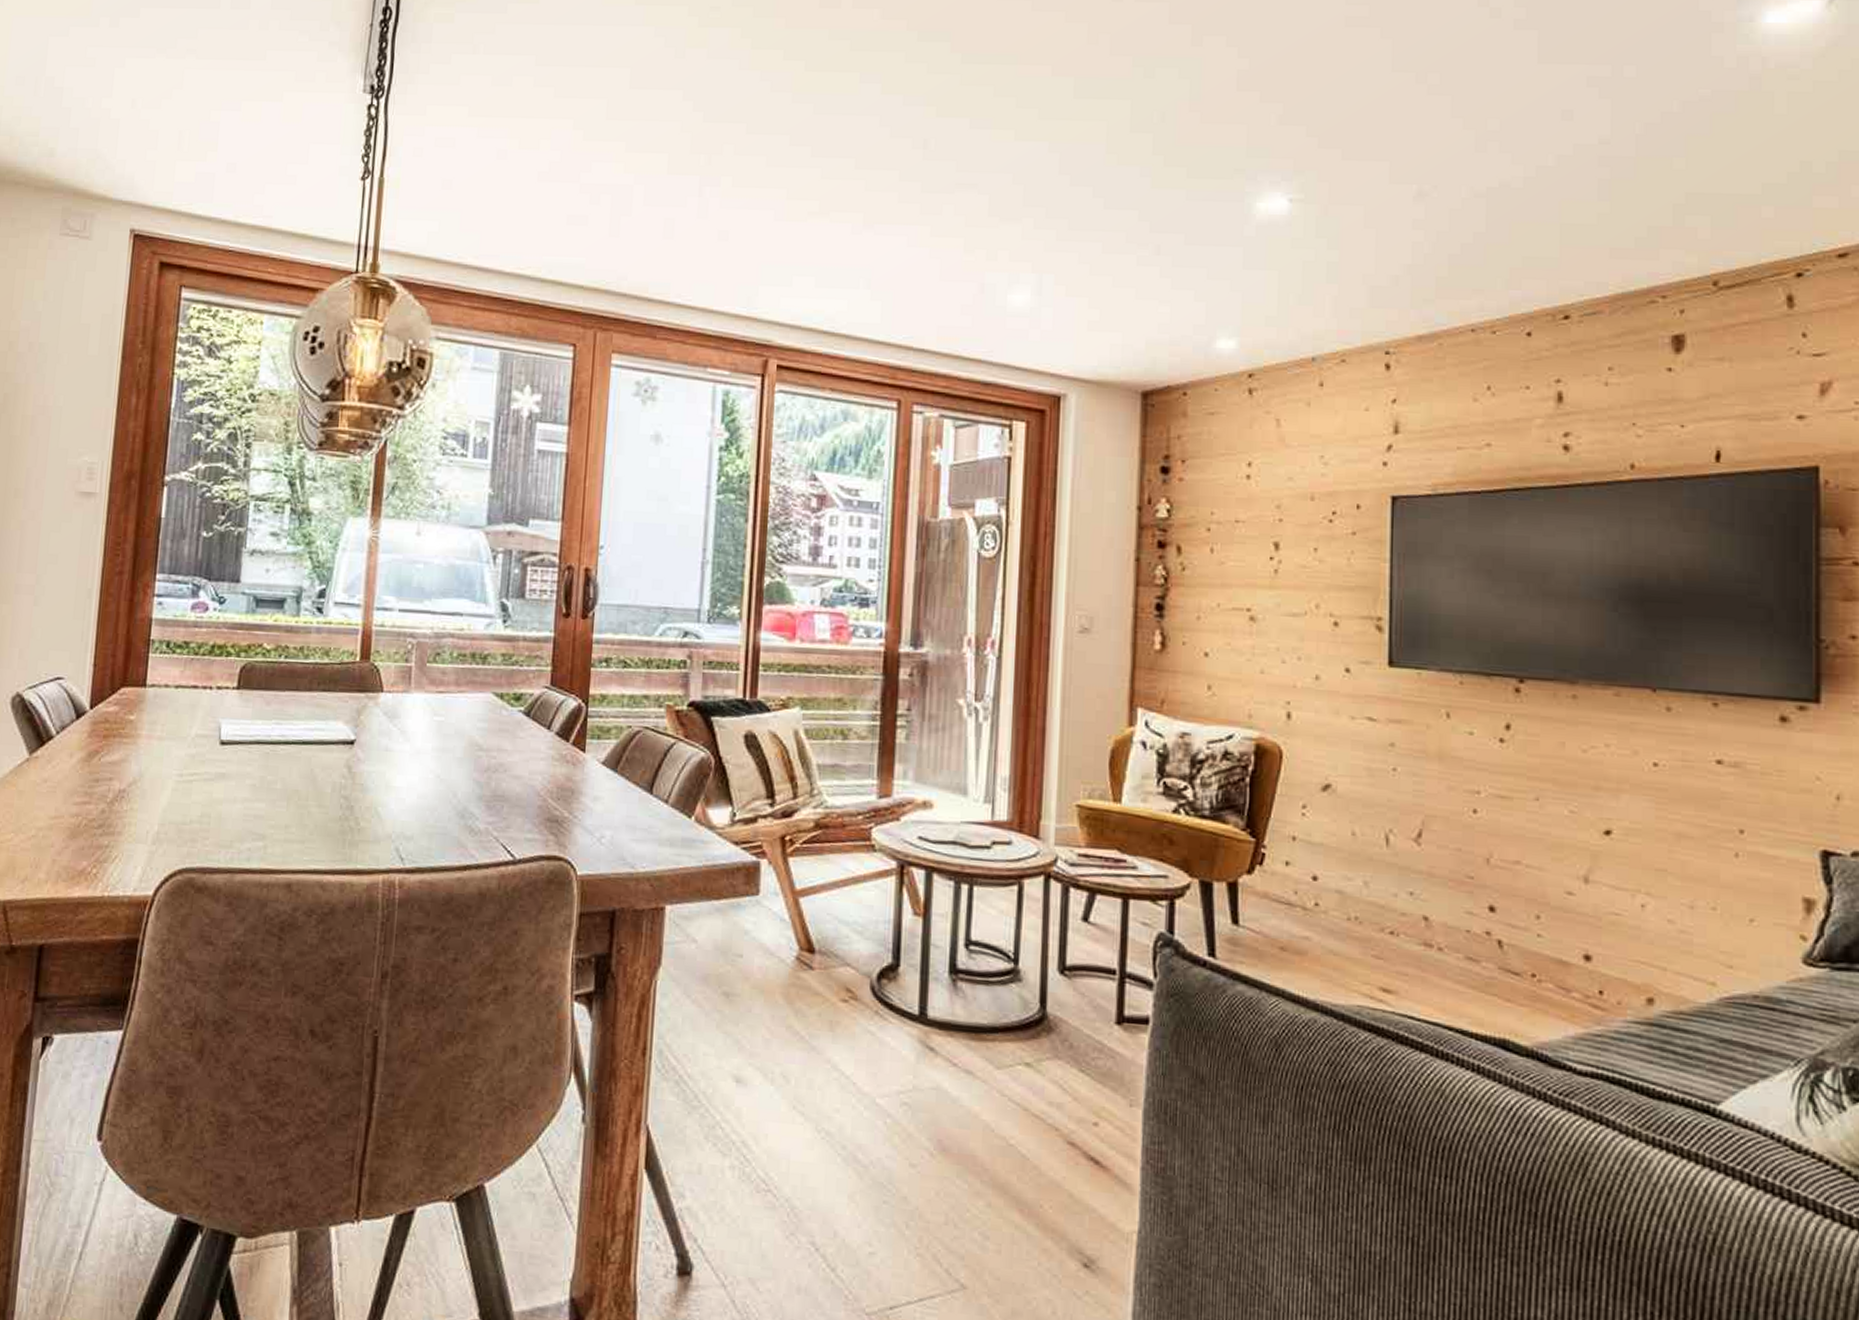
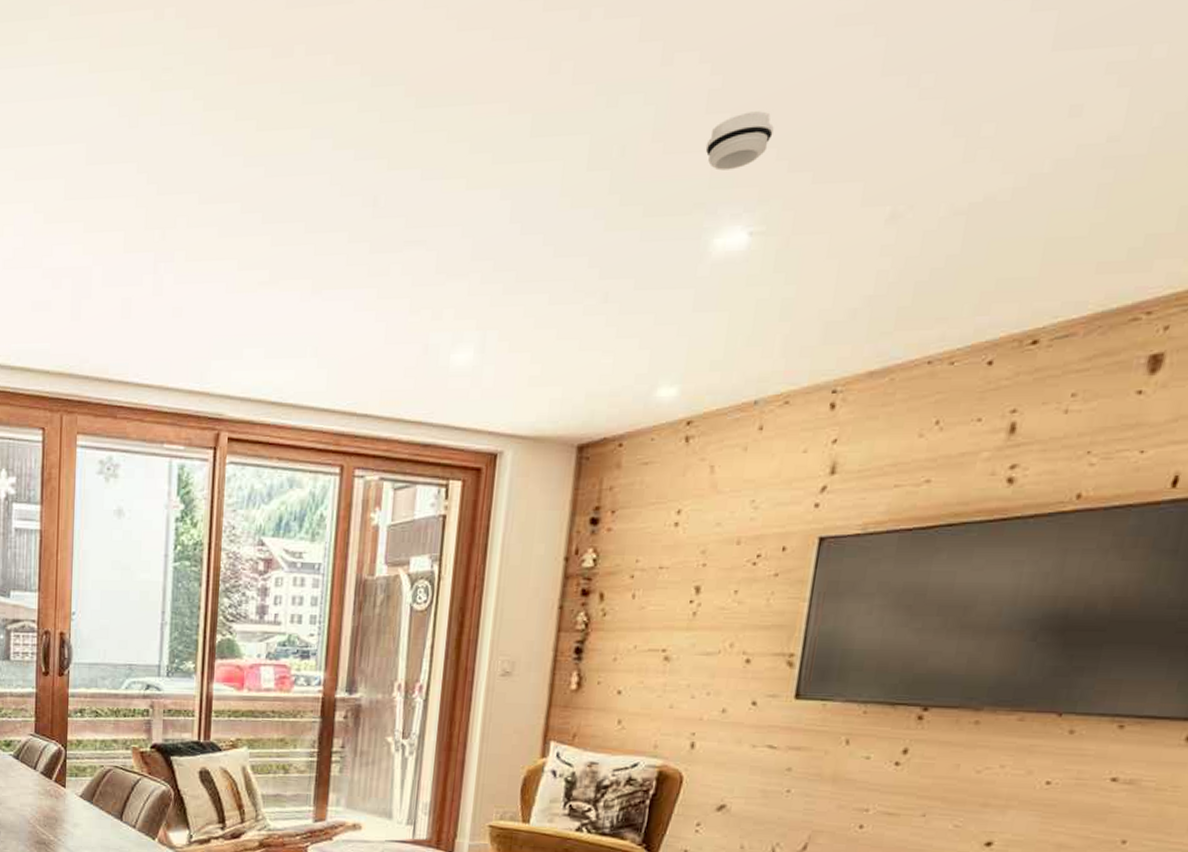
smoke detector: none [1240,92,1301,142] -> present [705,111,774,171]

